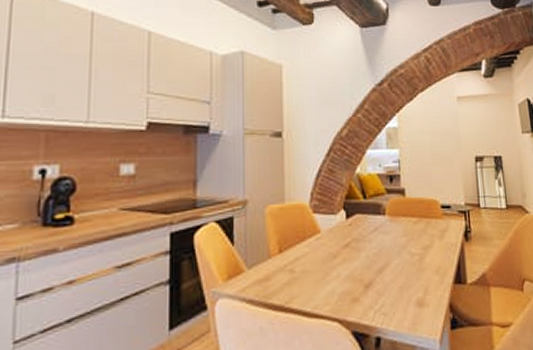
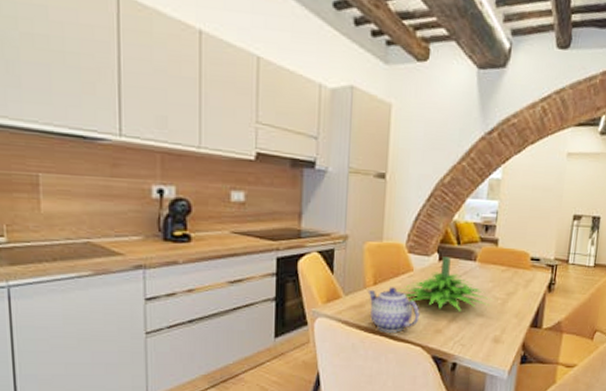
teapot: none [273,253,333,309] -> present [368,287,420,333]
plant: none [303,213,408,275] -> present [395,257,492,312]

